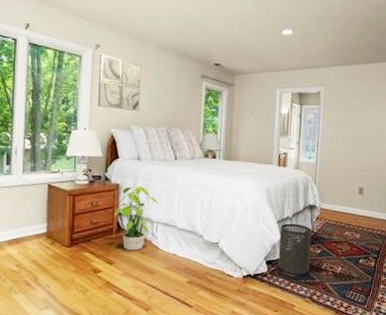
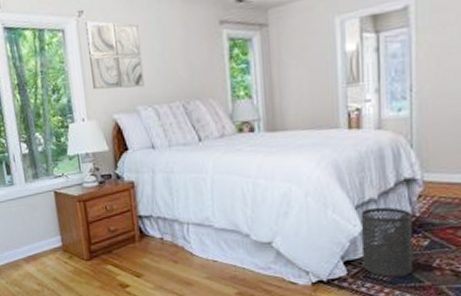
potted plant: present [113,184,158,251] -> none [128,179,185,260]

